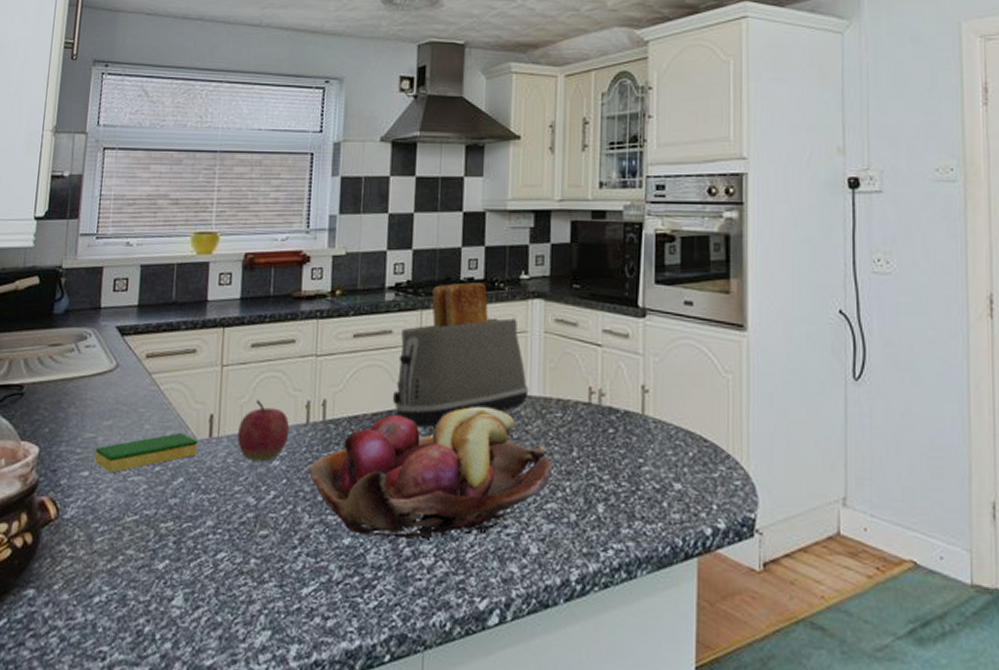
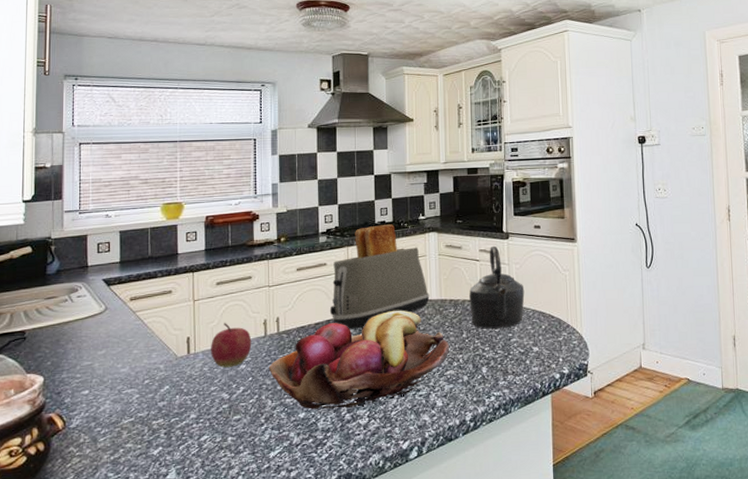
dish sponge: present [94,432,199,472] -> none [92,353,179,389]
kettle: none [584,325,665,449] -> present [469,245,525,329]

